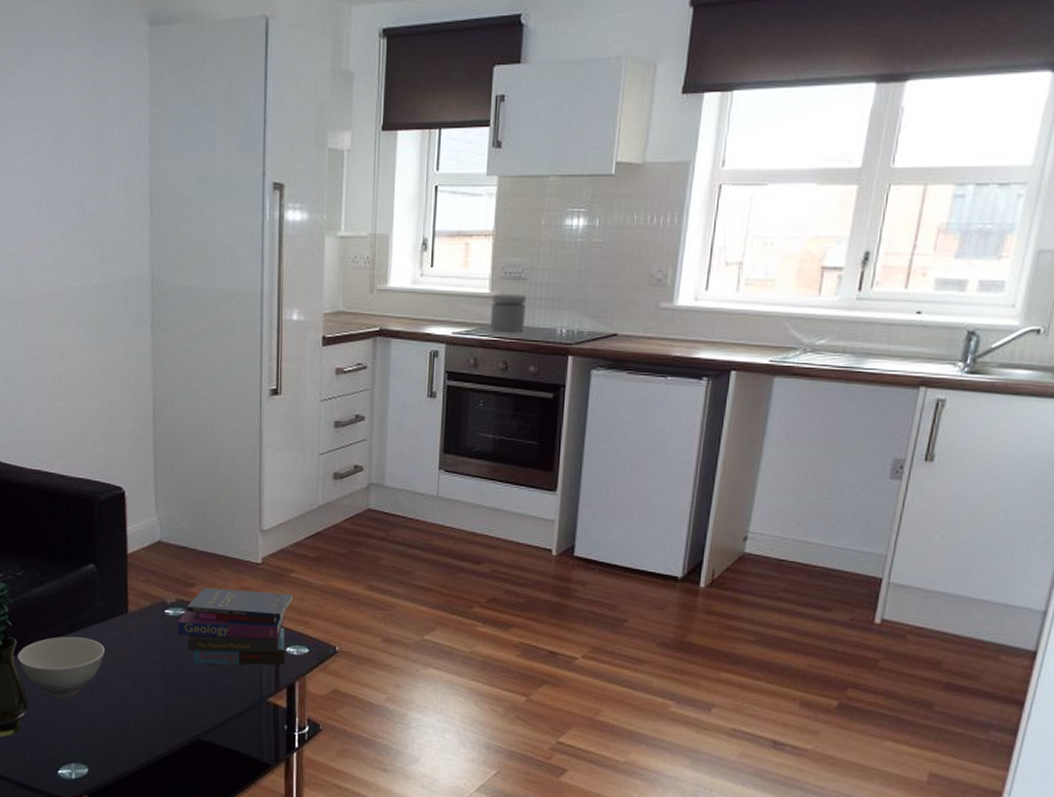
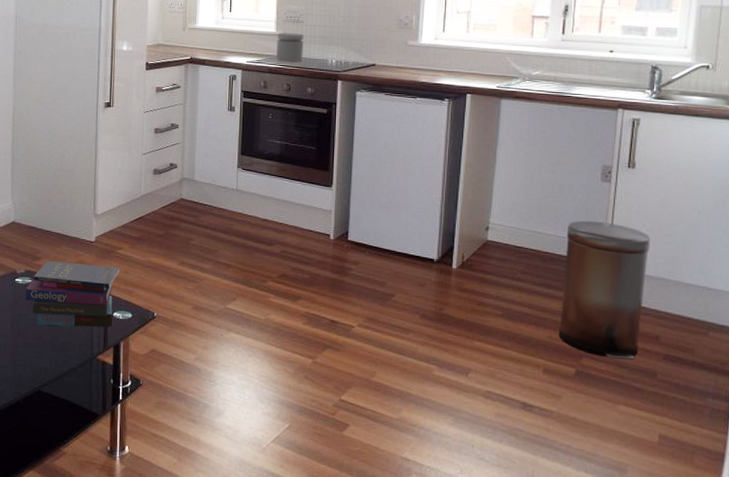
pedal bin: none [821,526,944,691] -> present [558,220,651,361]

